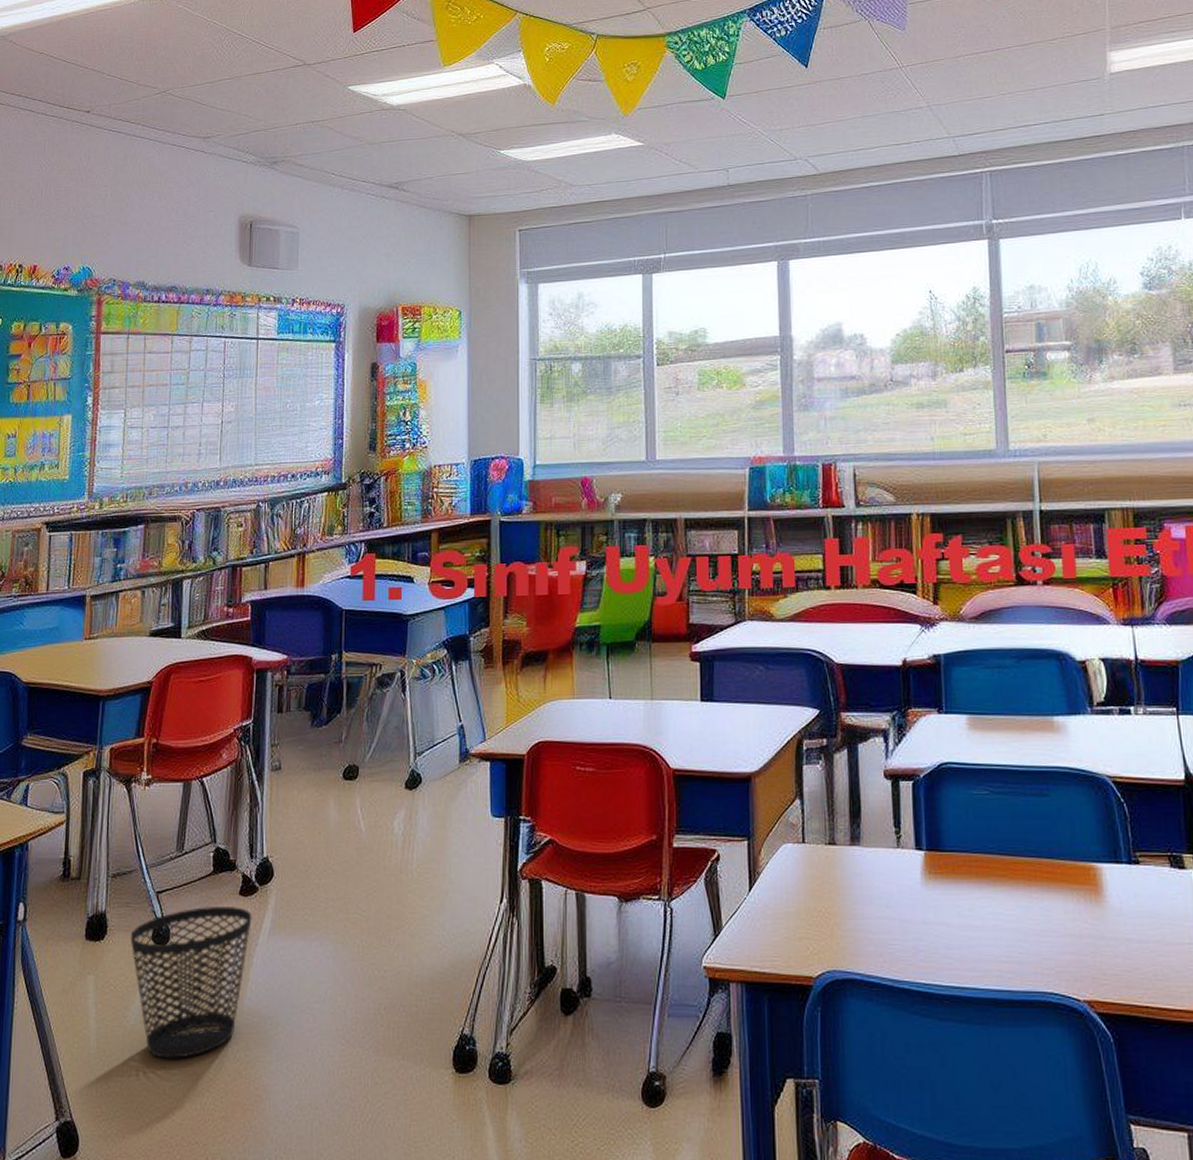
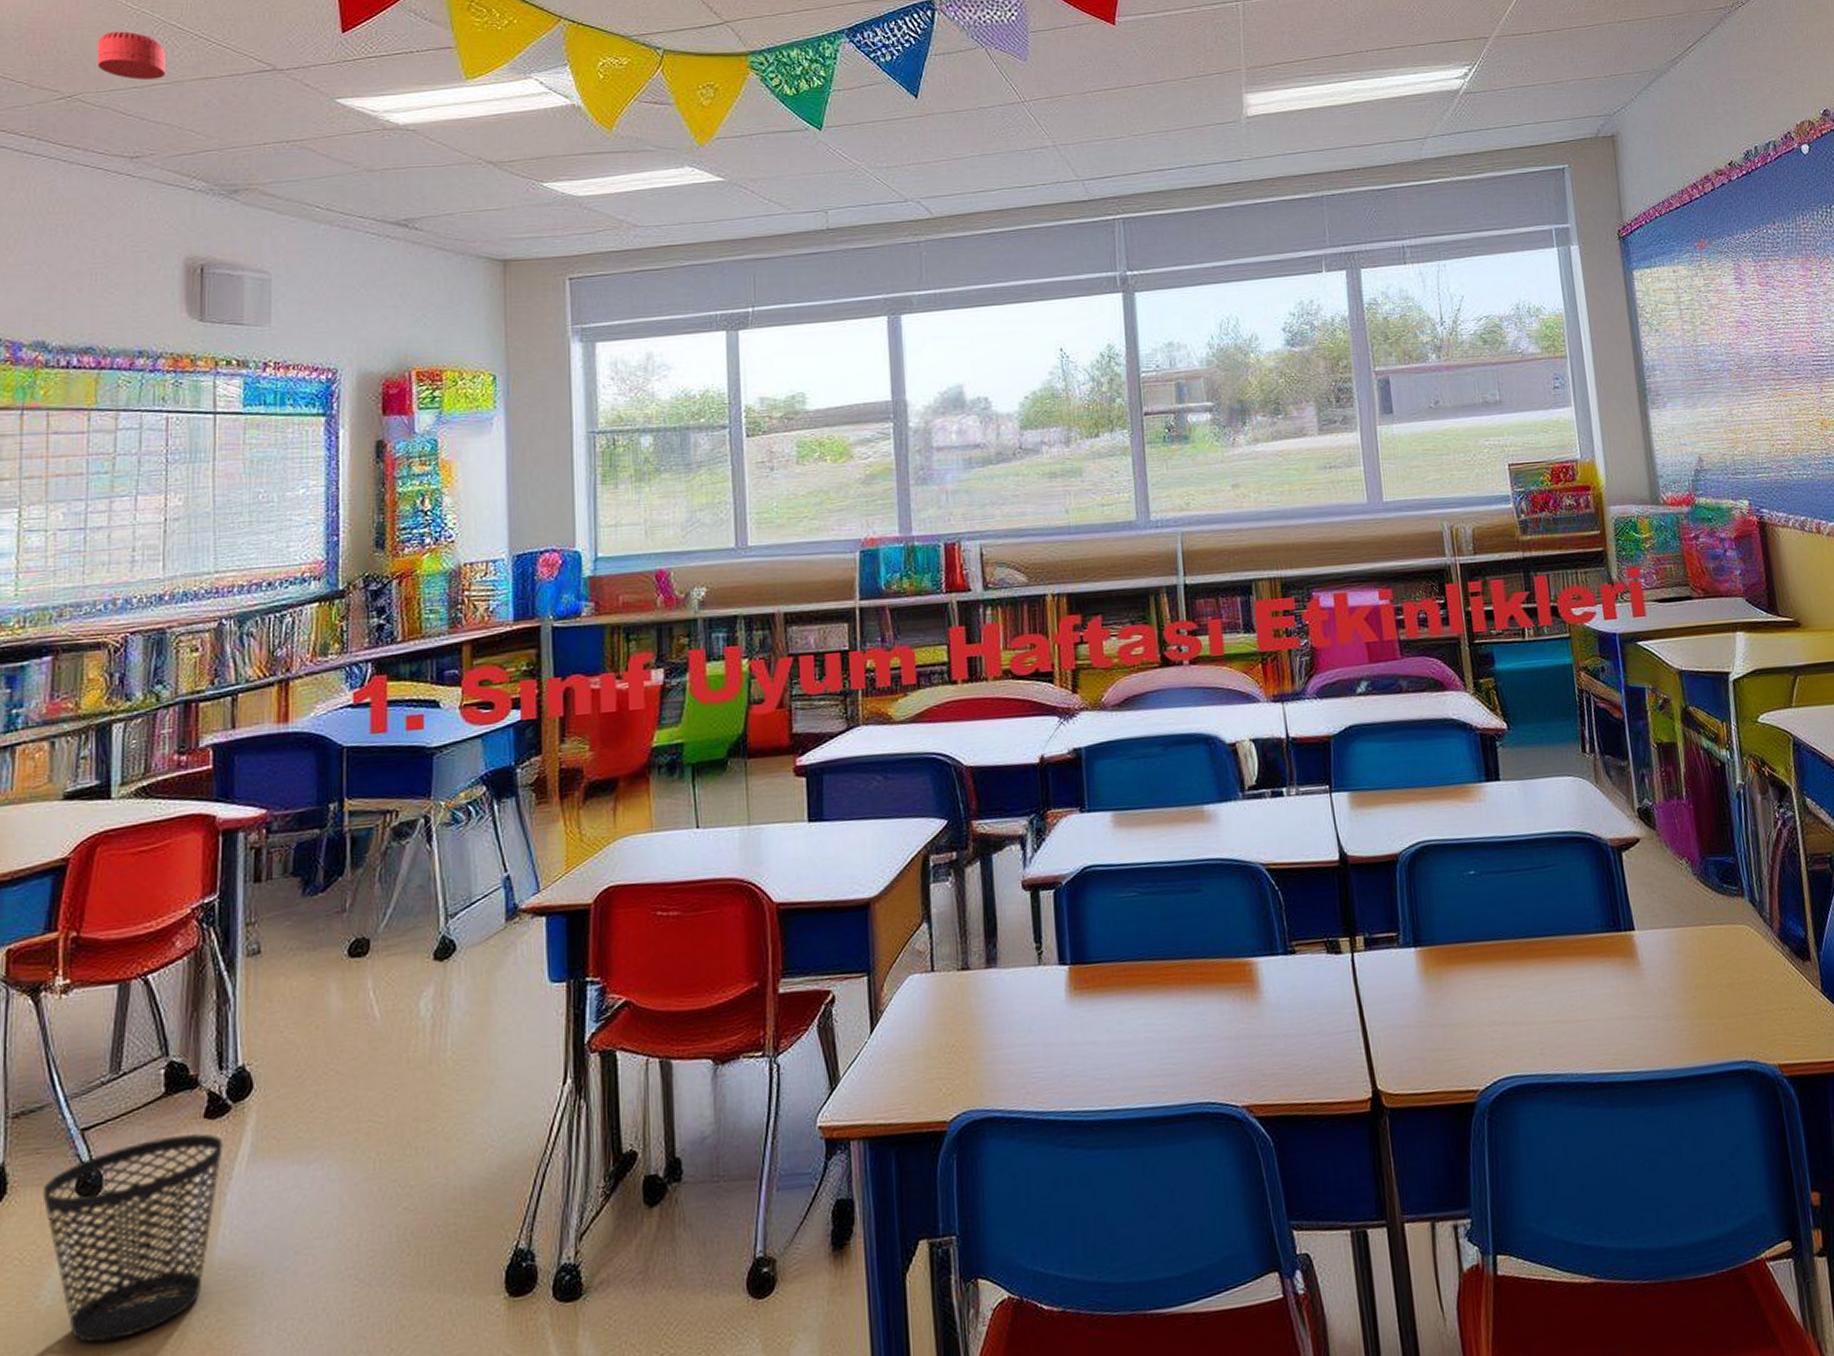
smoke detector: none [182,39,230,77] -> present [96,31,167,80]

